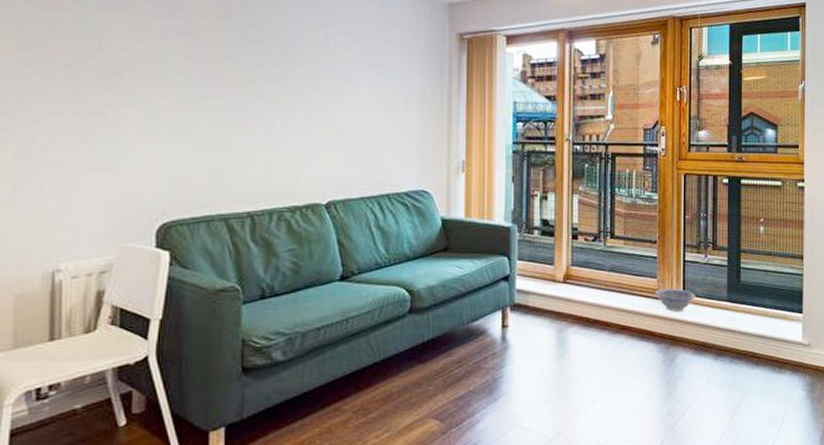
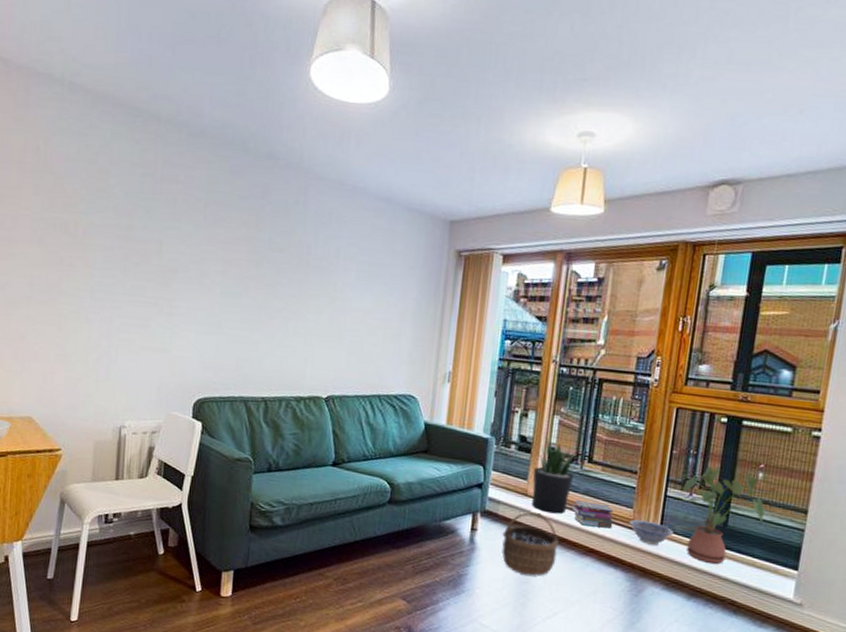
wicker basket: none [535,298,591,365] -> present [501,512,559,575]
planter: none [559,219,599,296] -> present [532,439,576,514]
books: none [600,277,640,303] -> present [571,499,613,529]
house plant: none [698,227,769,320] -> present [682,466,765,564]

